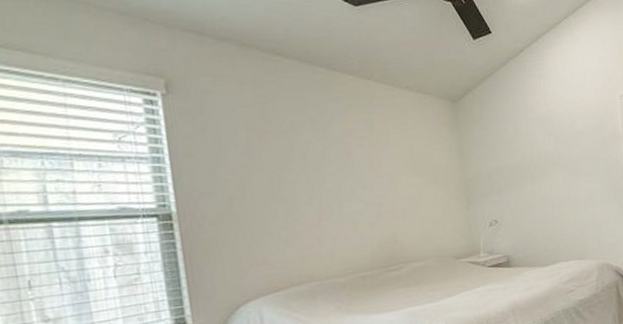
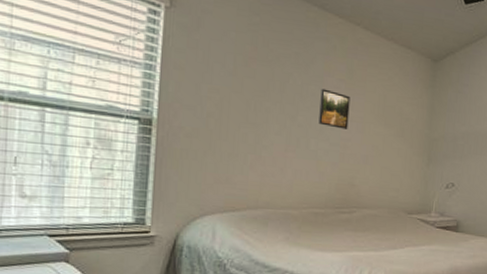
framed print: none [344,149,380,187] -> present [319,88,350,129]

